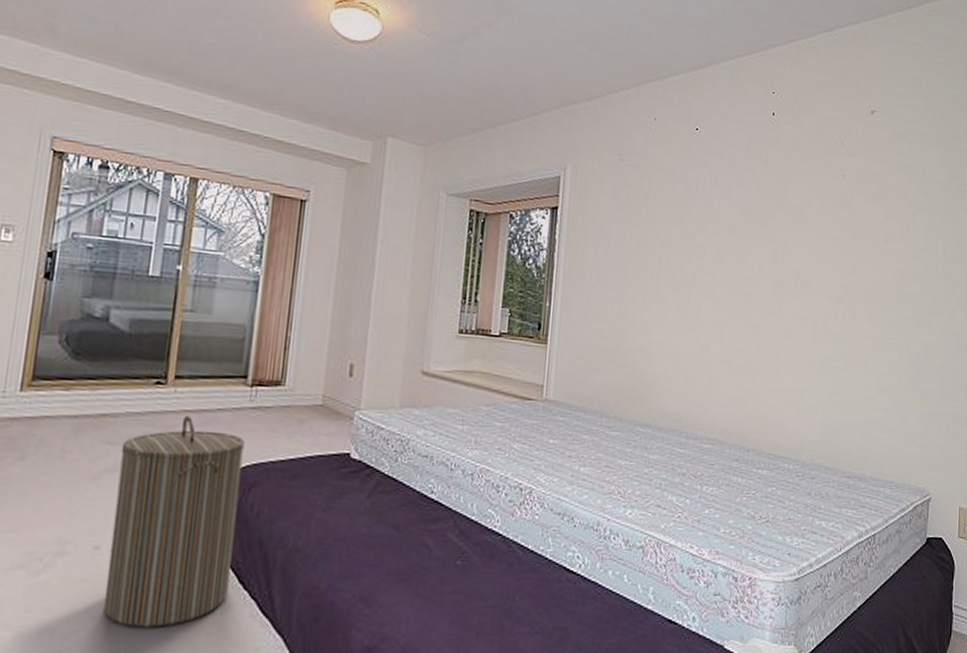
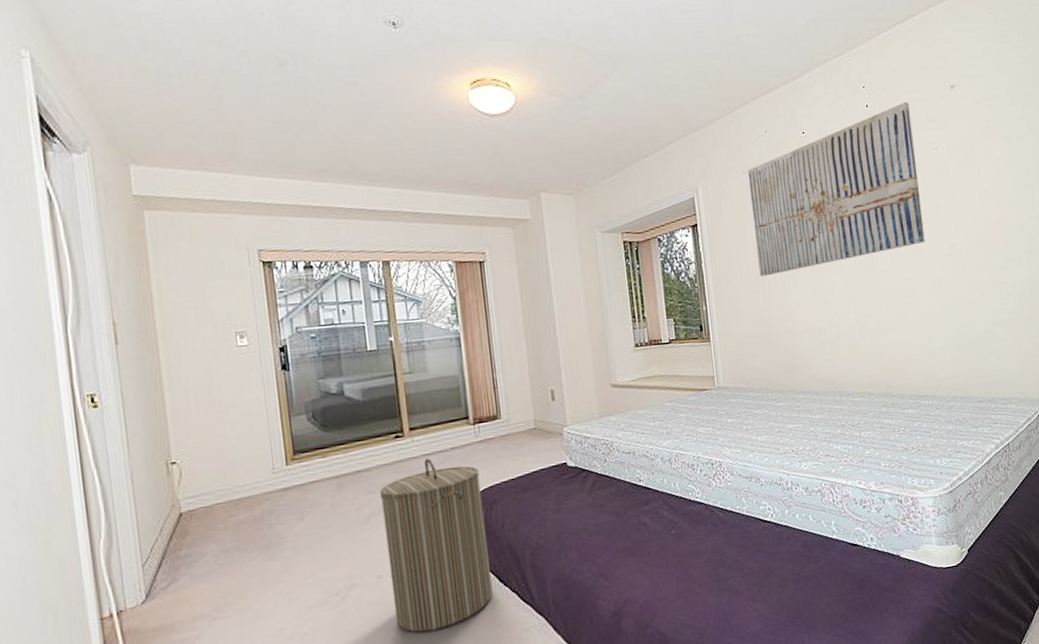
wall art: none [618,117,822,282] -> present [747,101,925,277]

